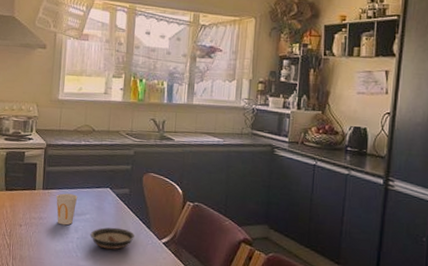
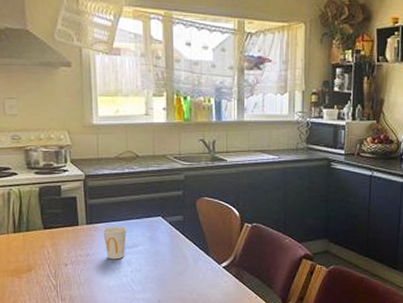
saucer: present [90,227,134,250] -> none [145,256,192,279]

